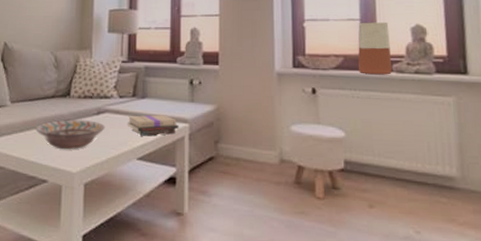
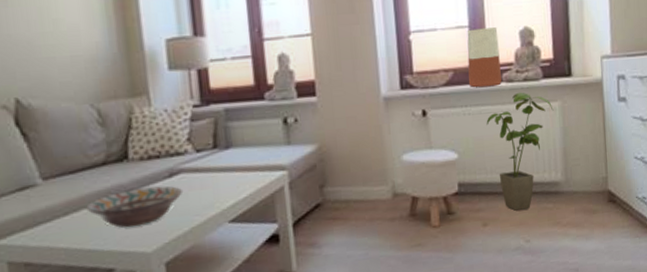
books: present [127,114,179,136] -> none [210,164,276,194]
house plant: none [375,83,448,199] -> present [486,92,554,211]

